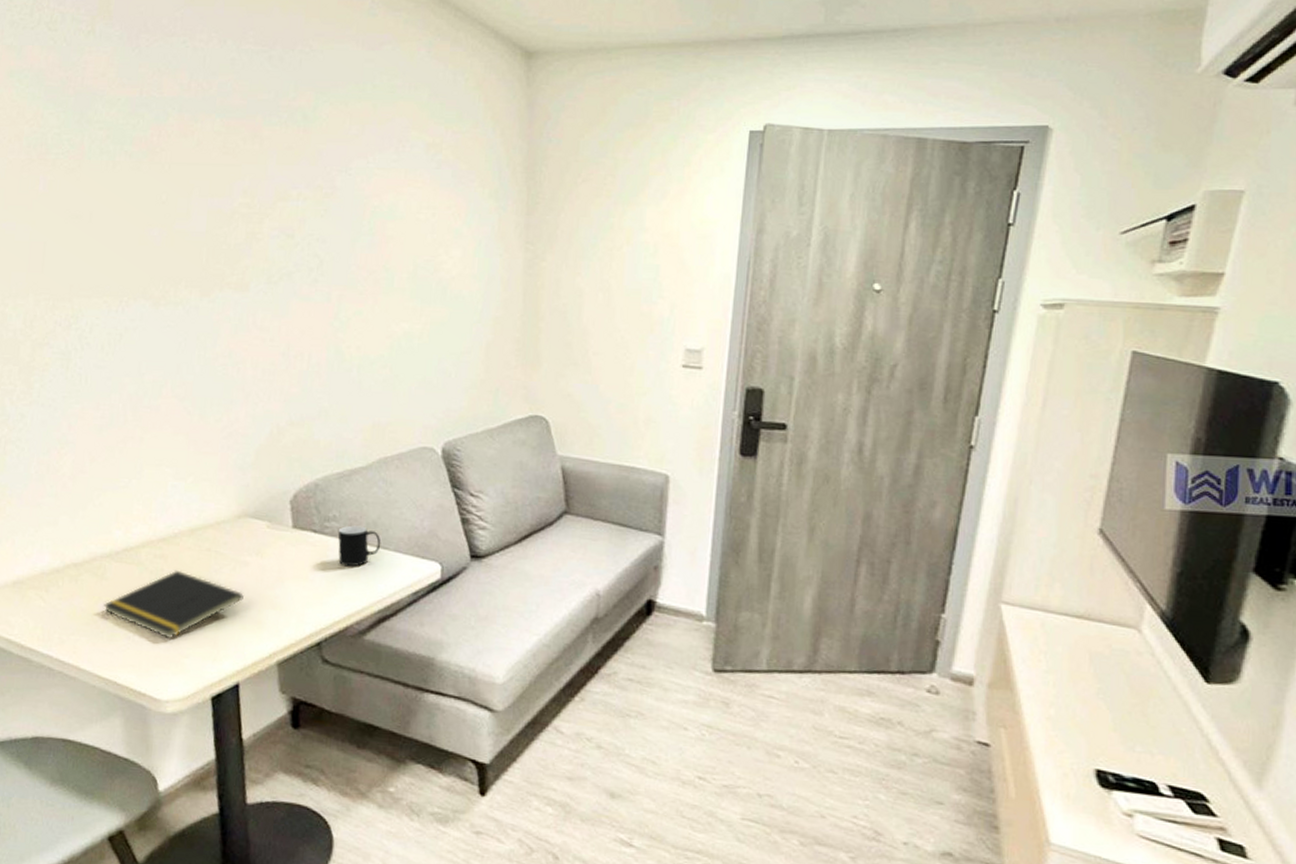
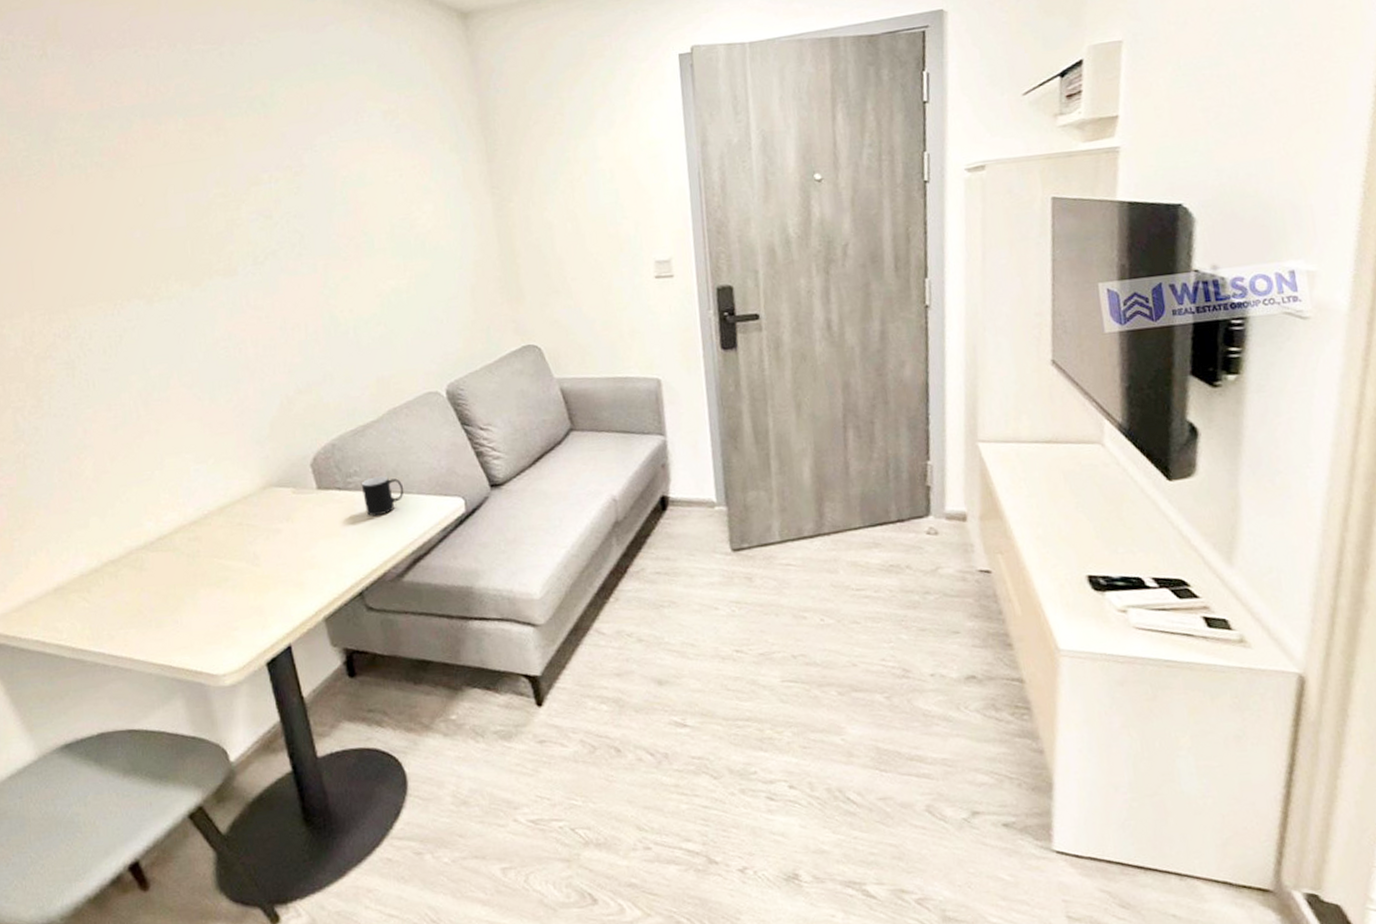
notepad: present [102,569,244,638] -> none [146,548,281,615]

